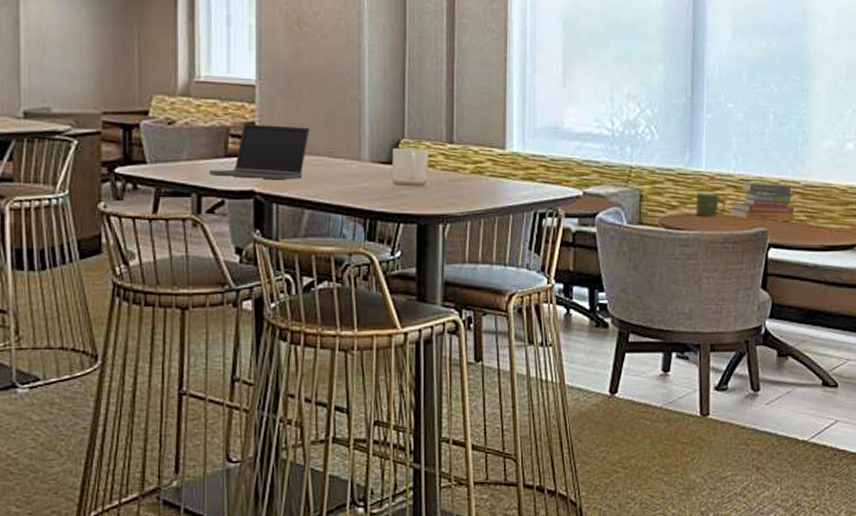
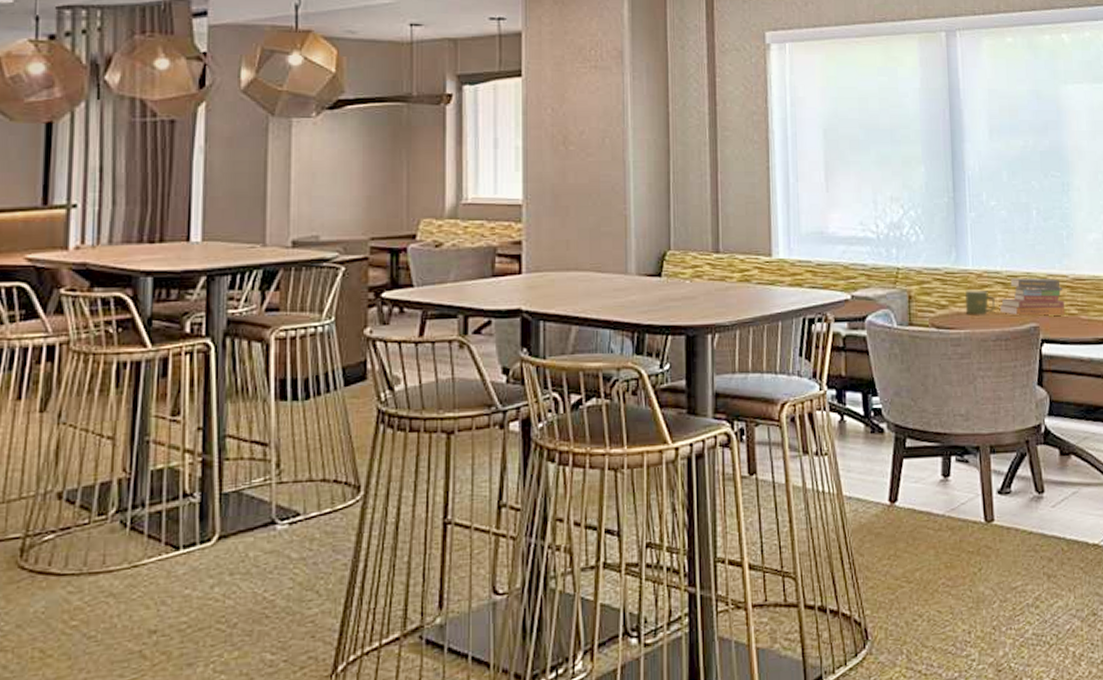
laptop computer: present [209,124,310,180] -> none [476,243,576,297]
mug: present [391,147,429,187] -> none [658,259,696,299]

